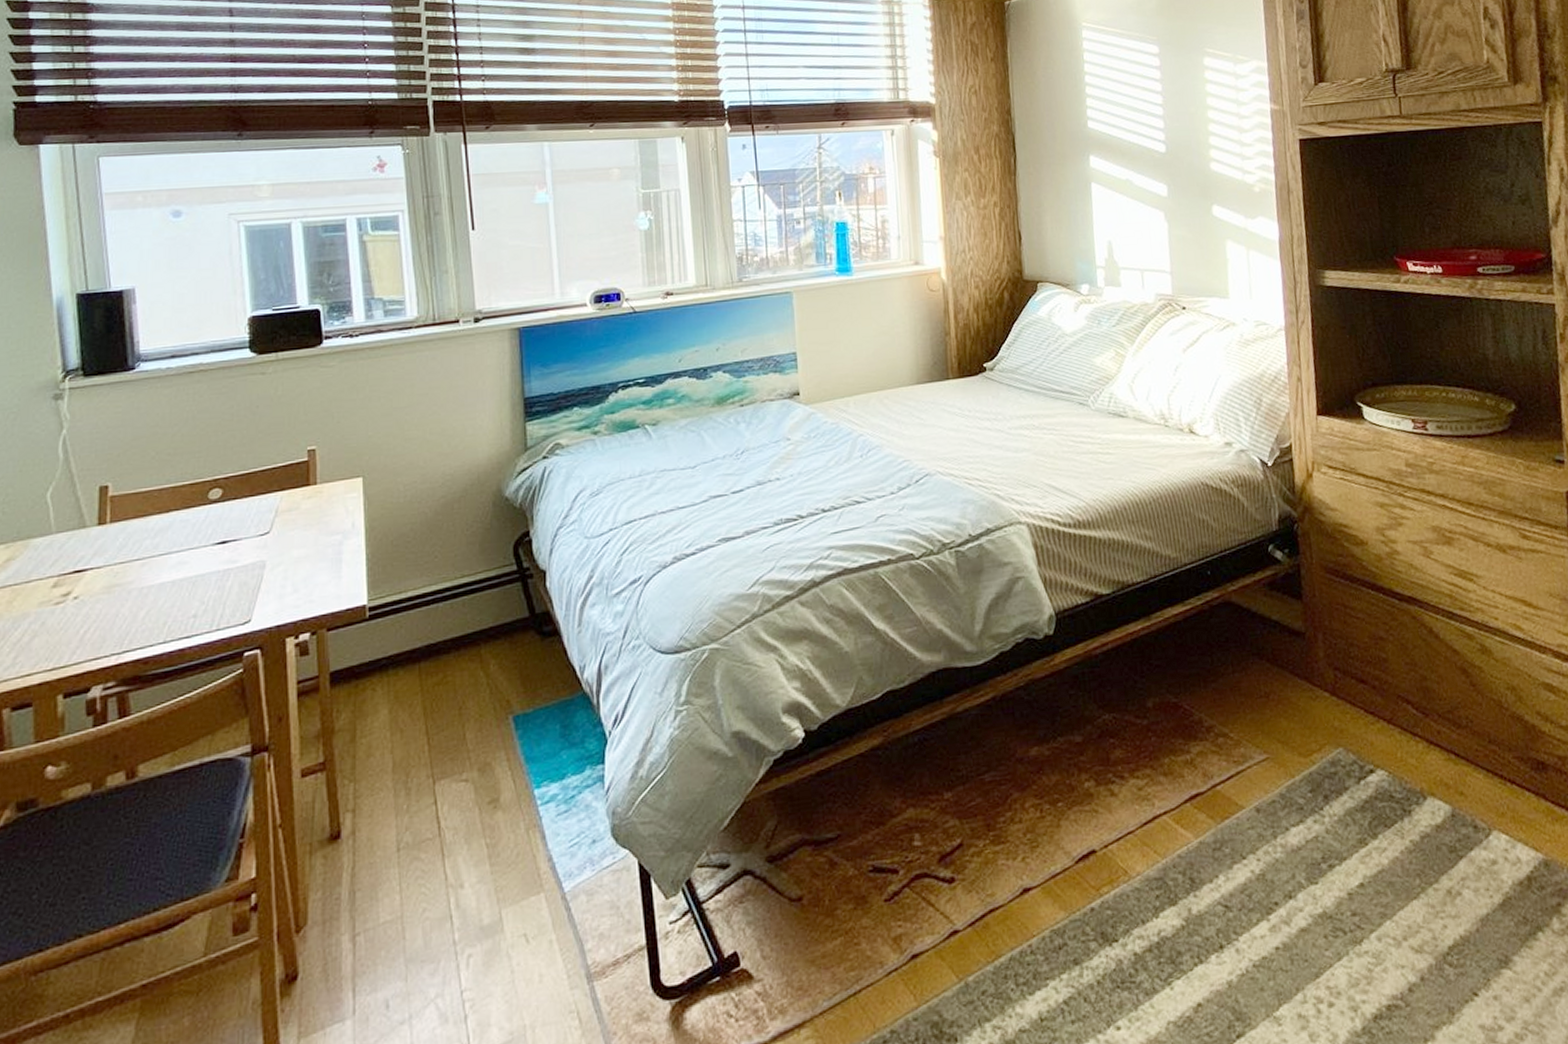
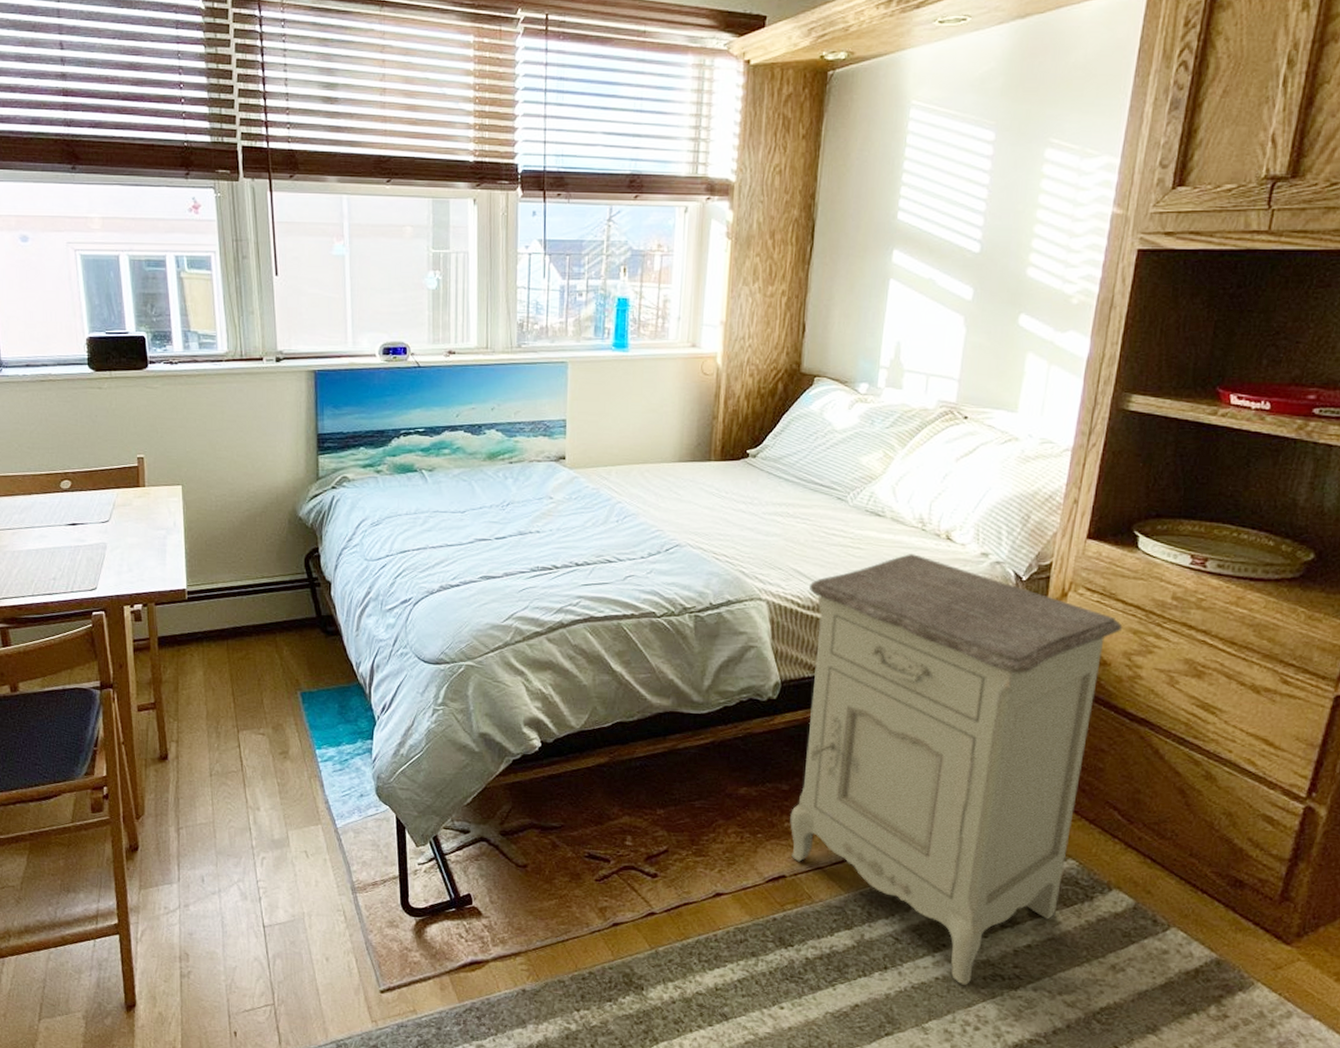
nightstand: none [1067,452,1379,951] -> present [790,554,1123,985]

